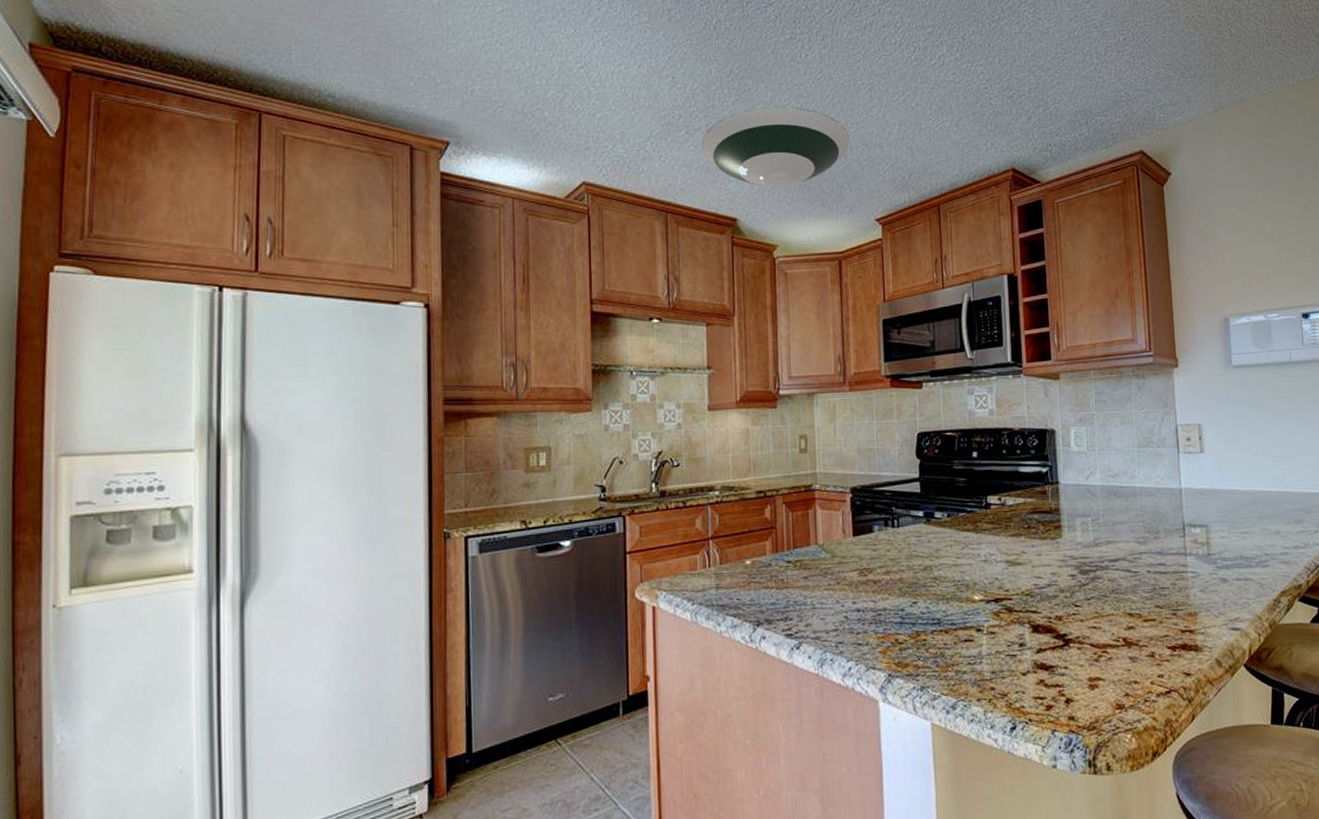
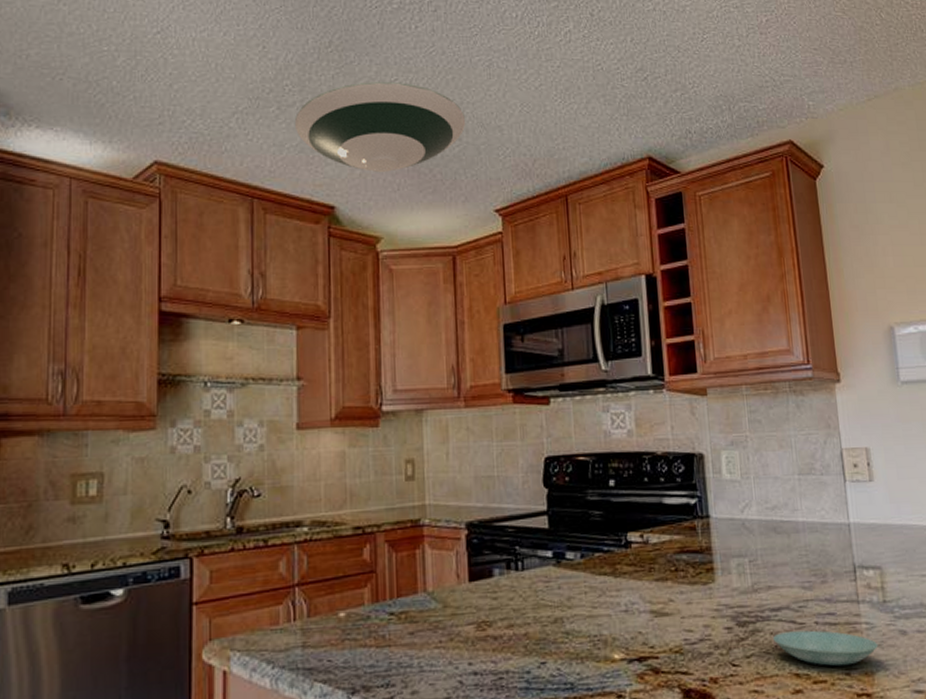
saucer: none [1111,578,1202,608] -> present [773,630,879,666]

